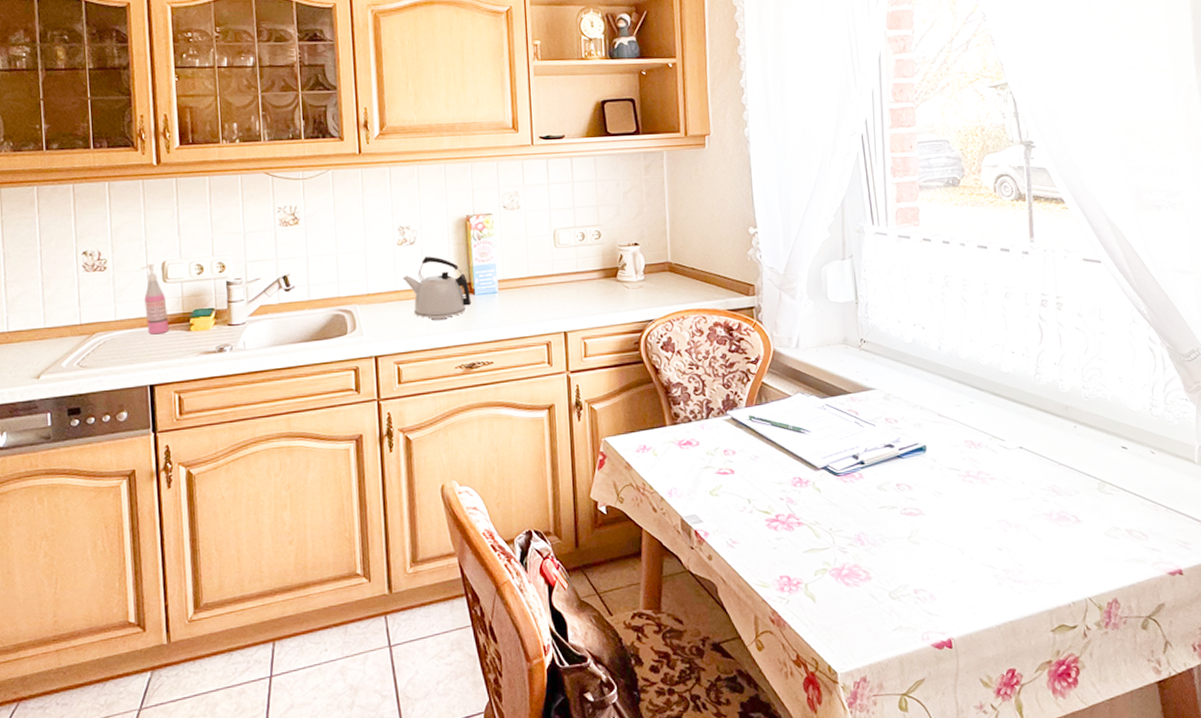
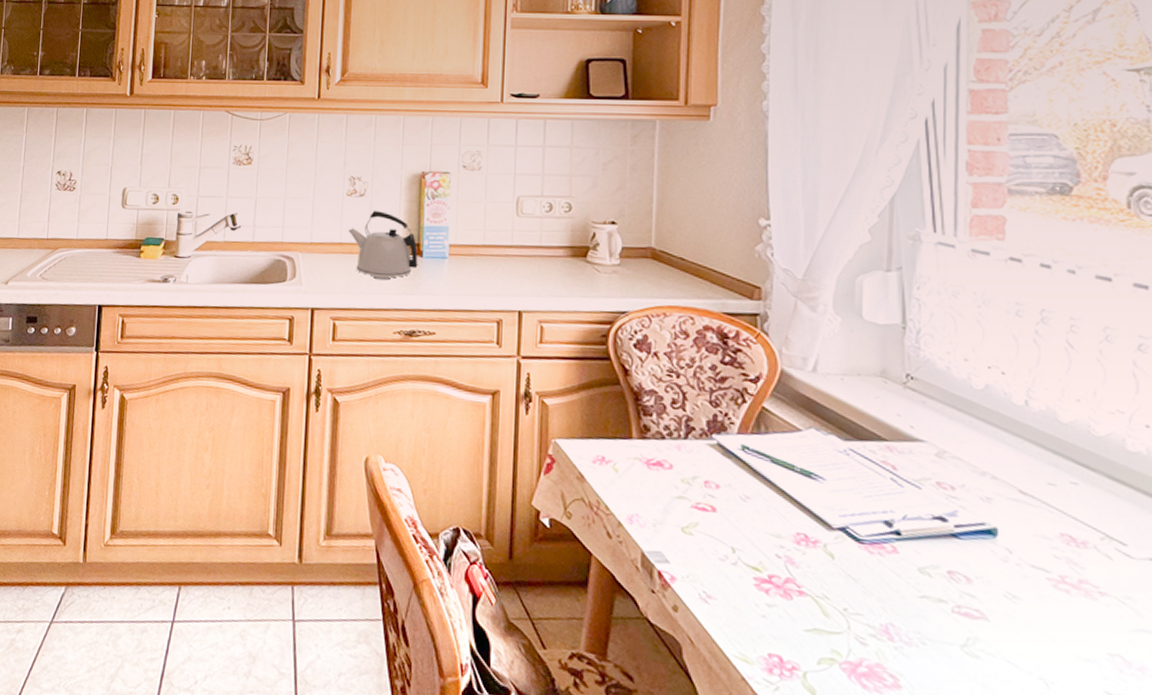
soap dispenser: present [141,263,170,335] -> none [103,188,123,257]

